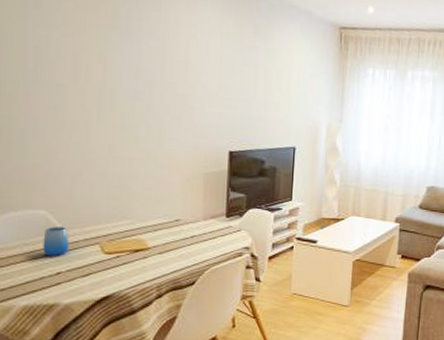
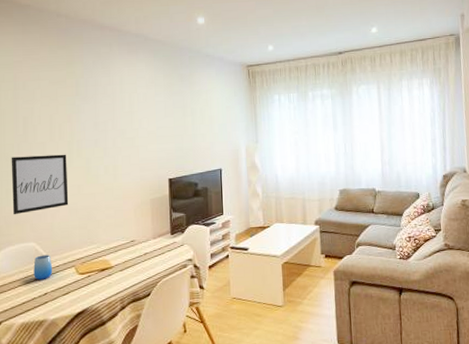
wall art: none [14,97,96,174] -> present [11,154,69,215]

